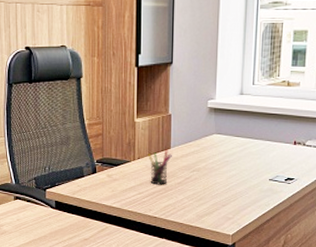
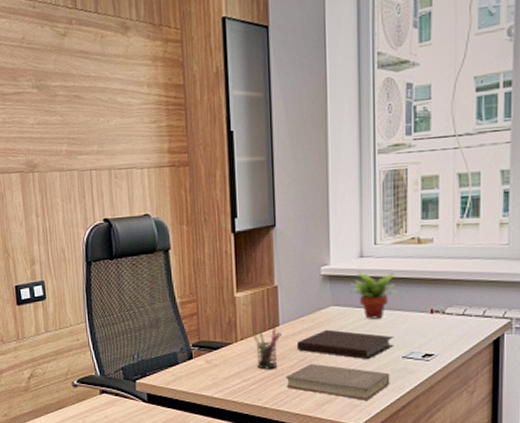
book: none [173,181,259,214] -> present [286,363,390,400]
notebook: none [184,153,264,181] -> present [296,329,394,360]
succulent plant: none [231,106,270,147] -> present [350,271,400,319]

